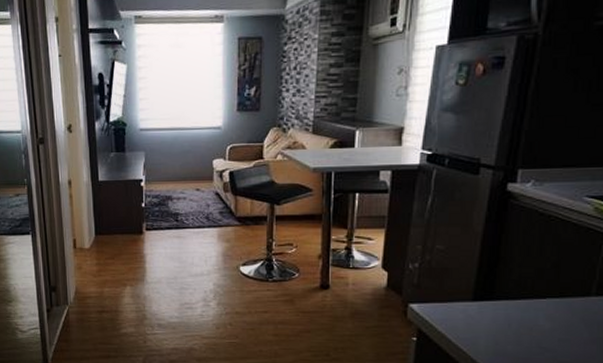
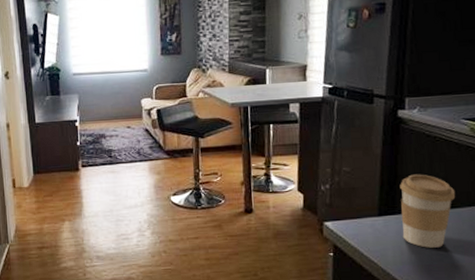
coffee cup: none [499,257,568,340] -> present [400,174,456,248]

